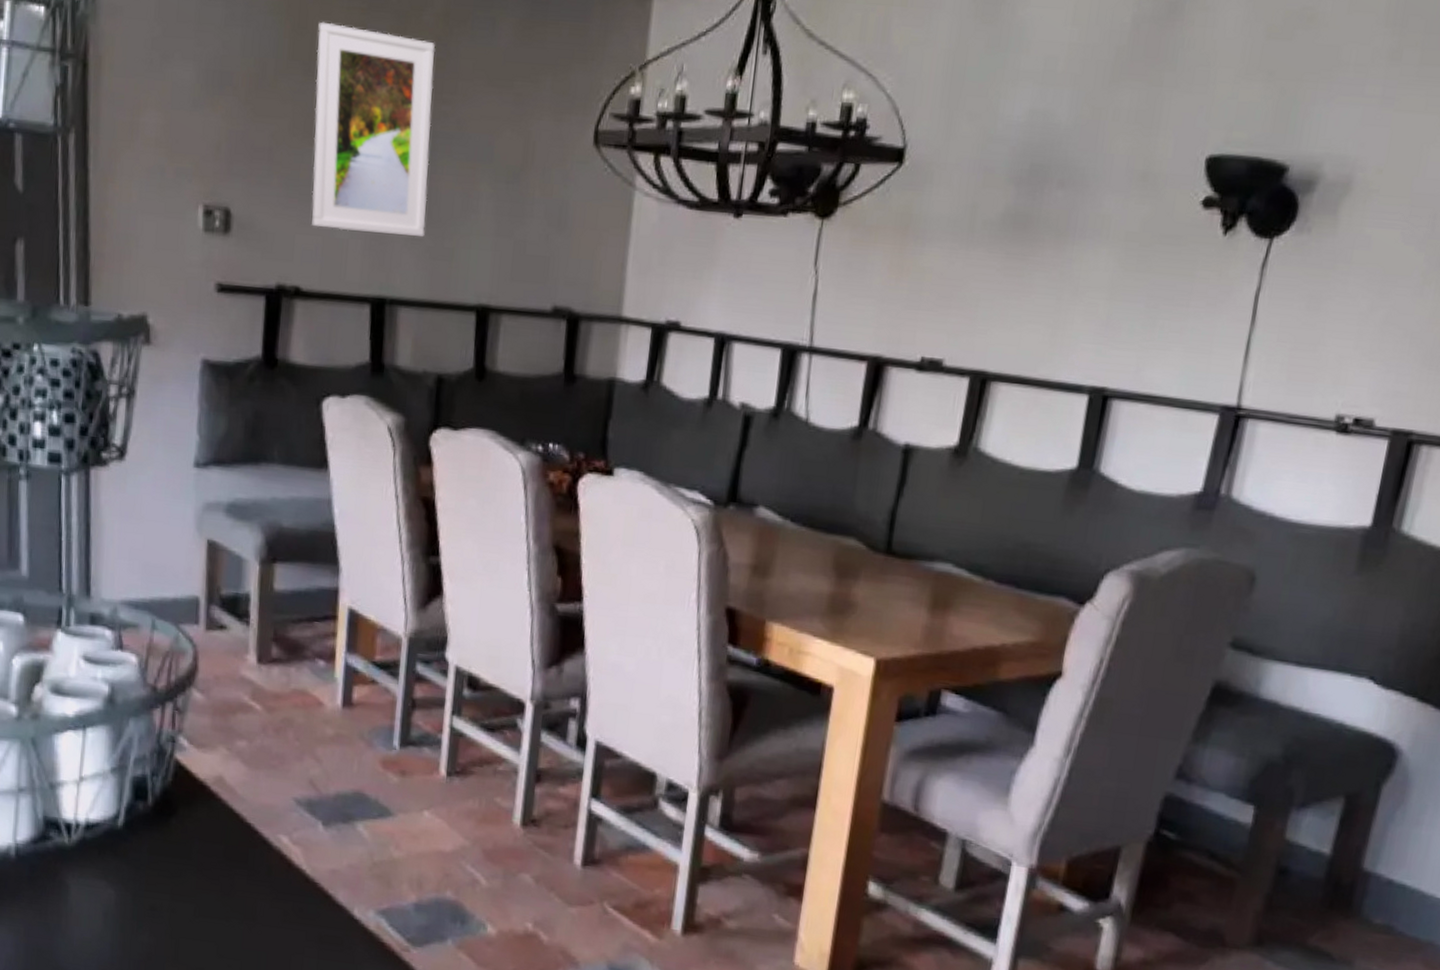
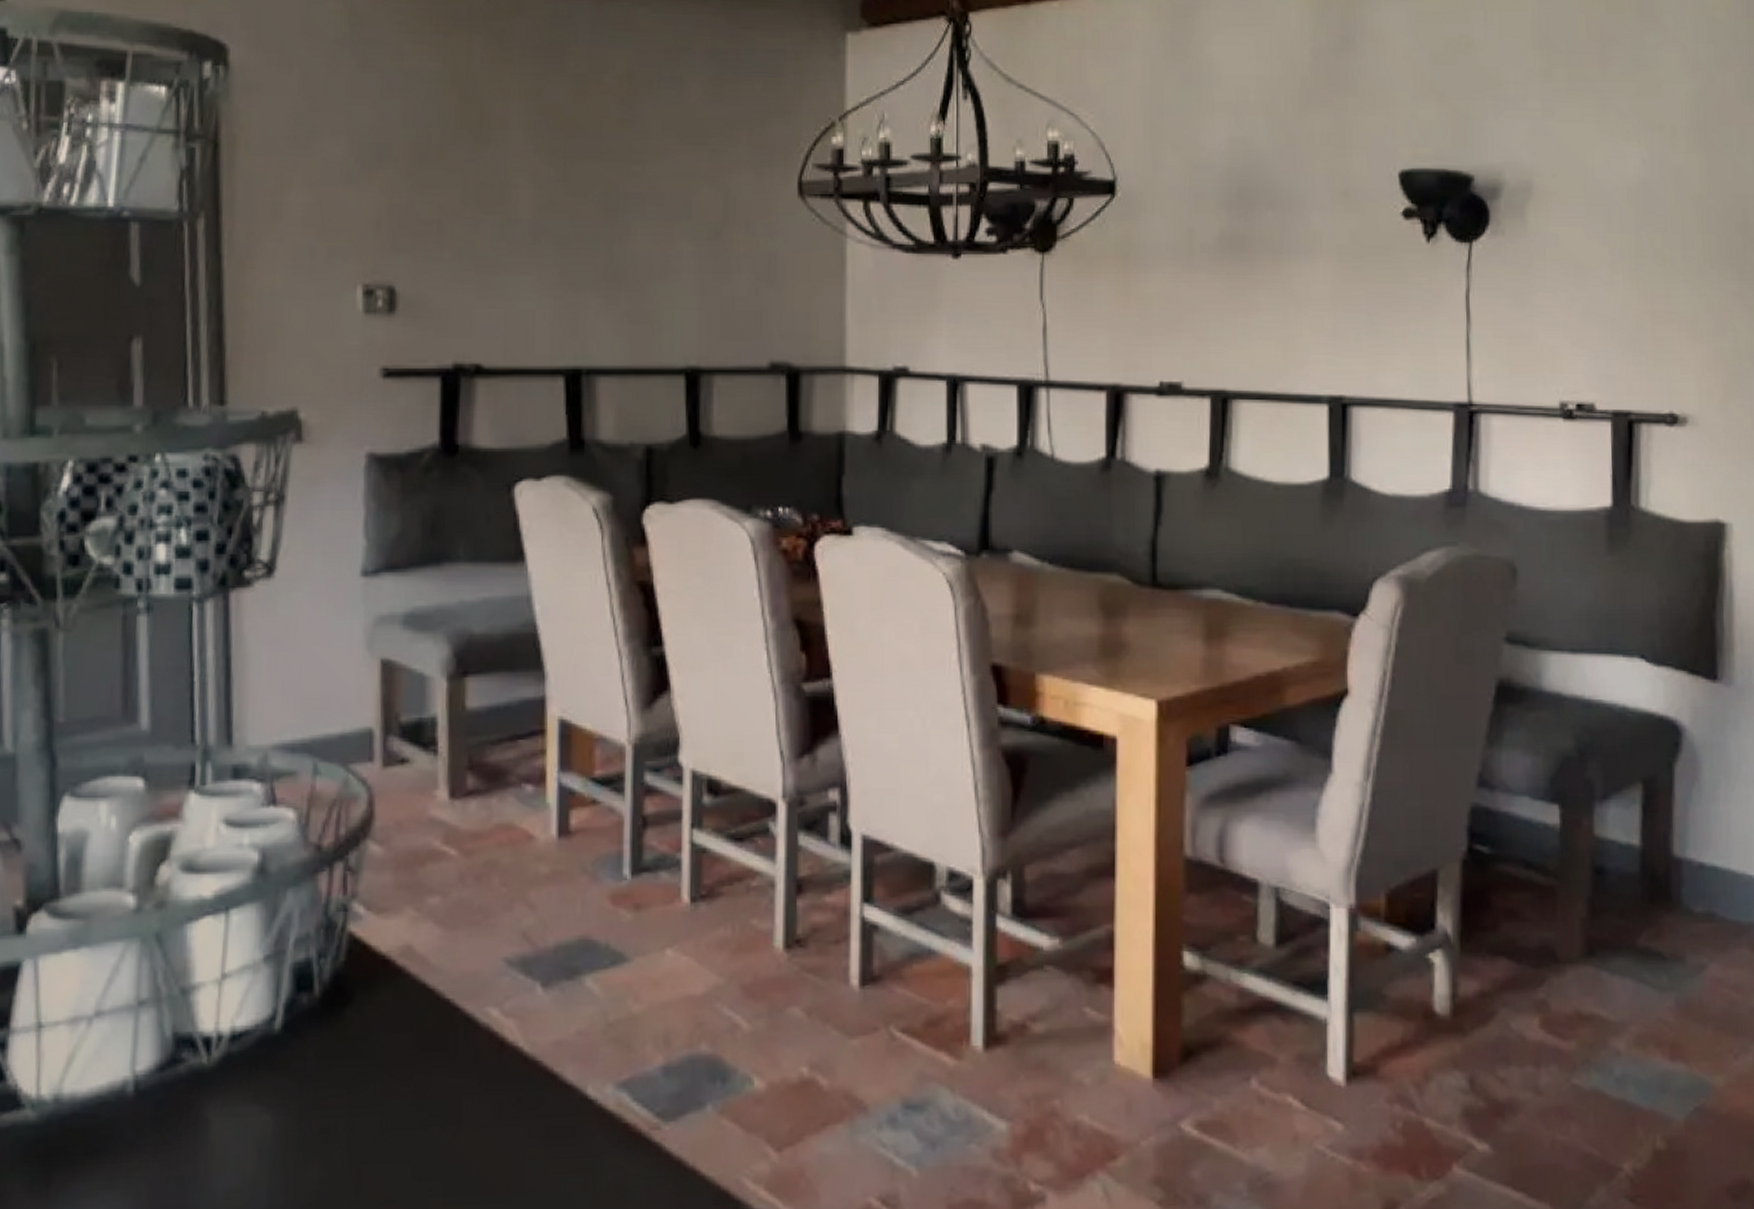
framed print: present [311,21,436,238] -> none [487,89,622,302]

